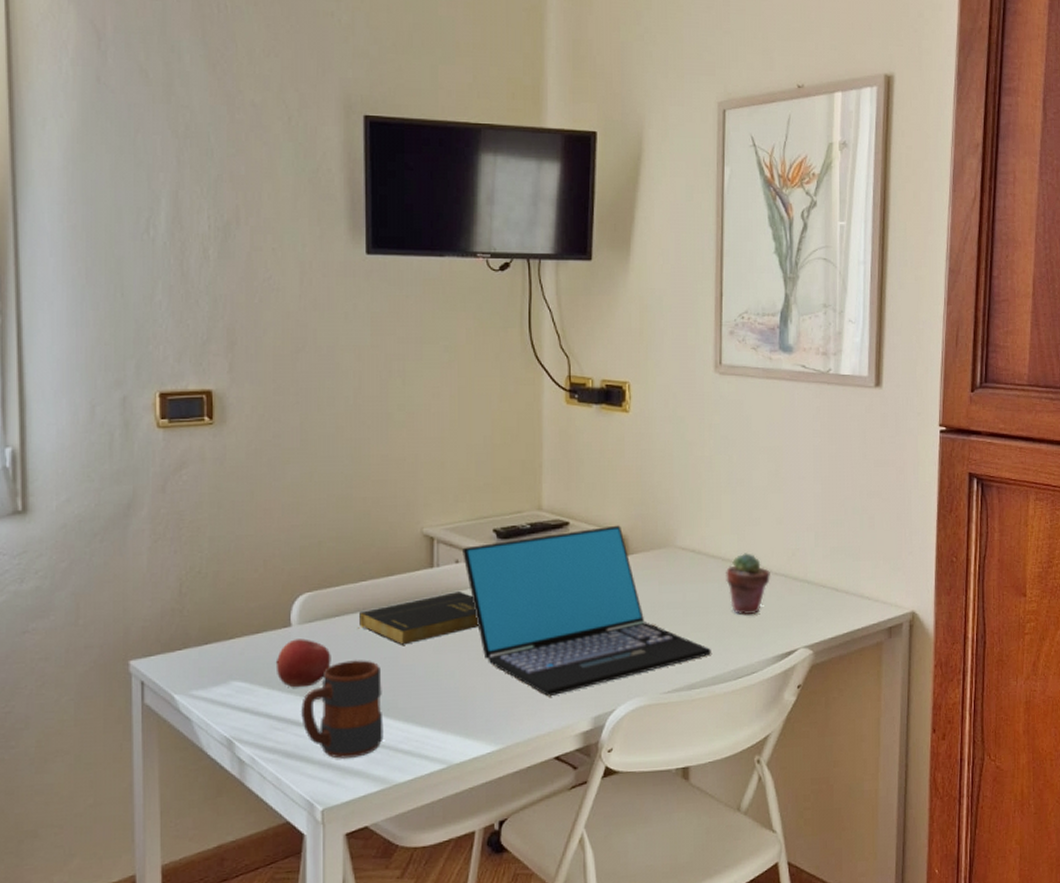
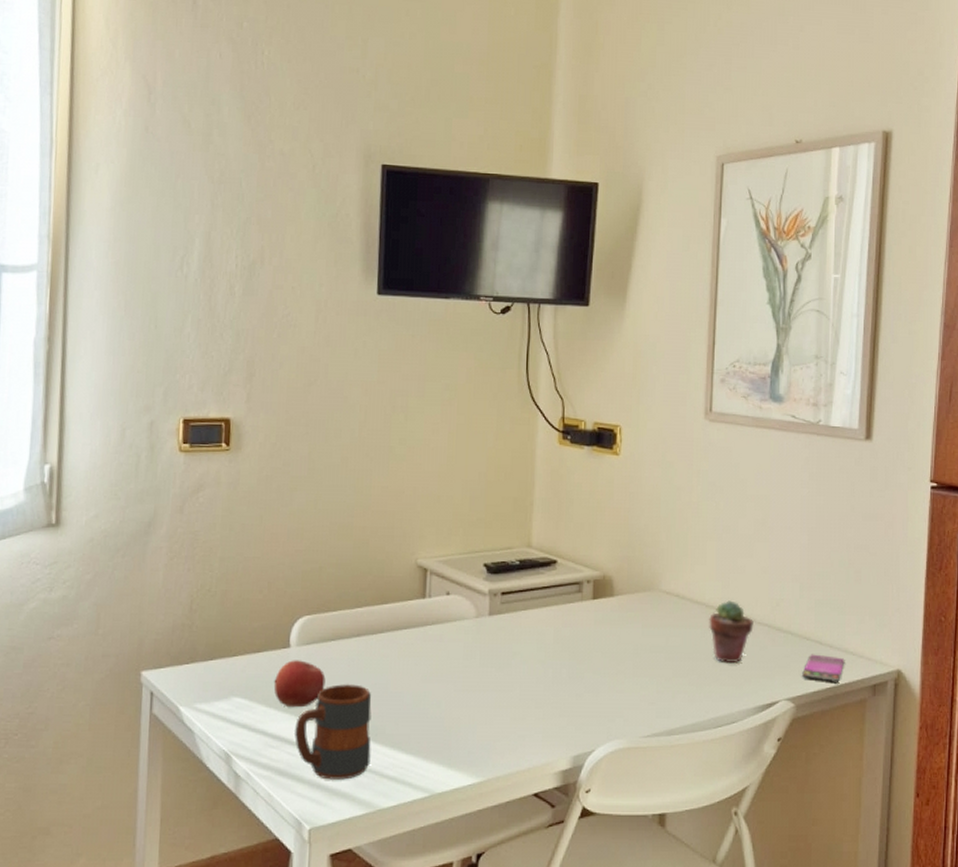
book: present [358,592,479,645] -> none [352,623,466,672]
laptop: present [463,525,711,697] -> none [454,566,692,733]
smartphone: none [820,601,861,628] -> present [802,654,845,682]

